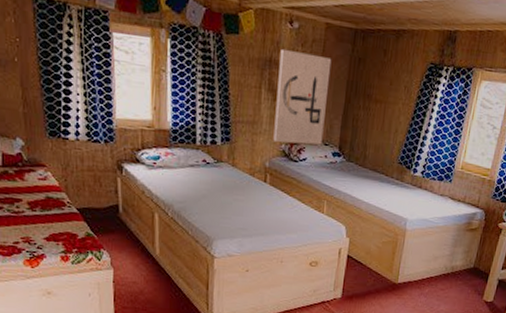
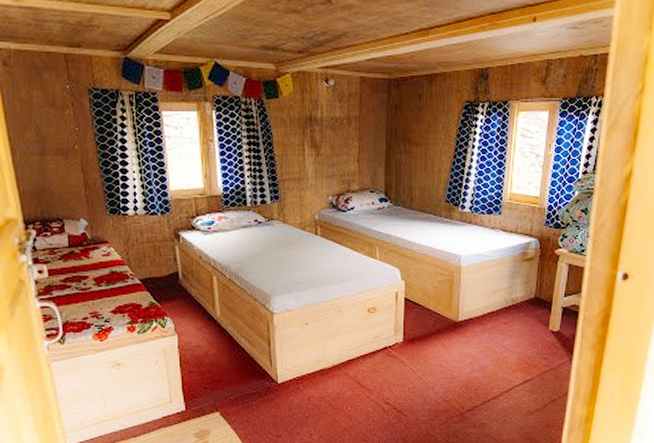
wall art: present [273,48,332,145] -> none [319,106,369,195]

